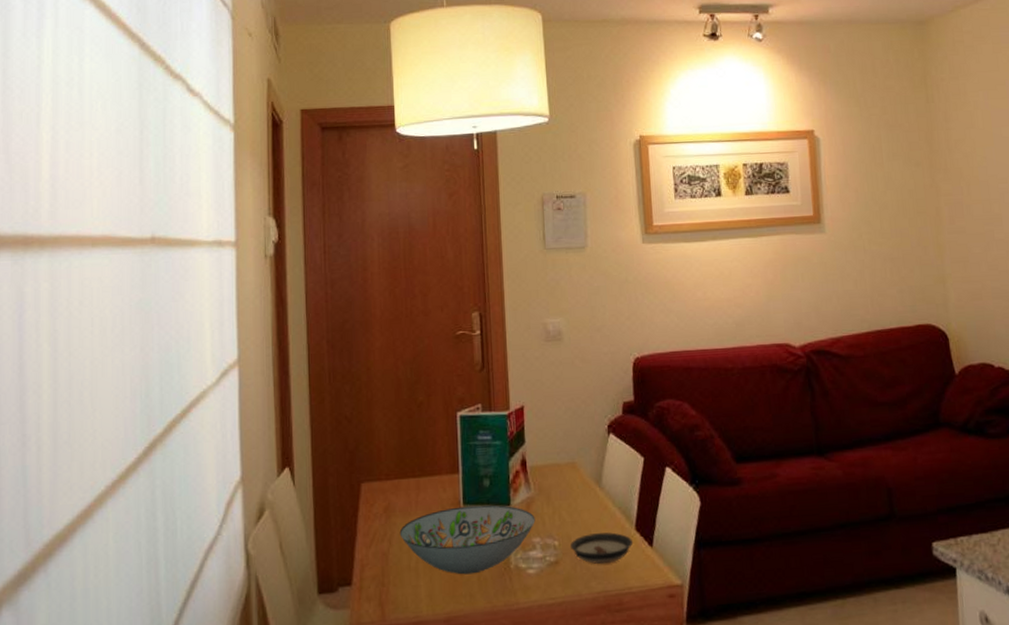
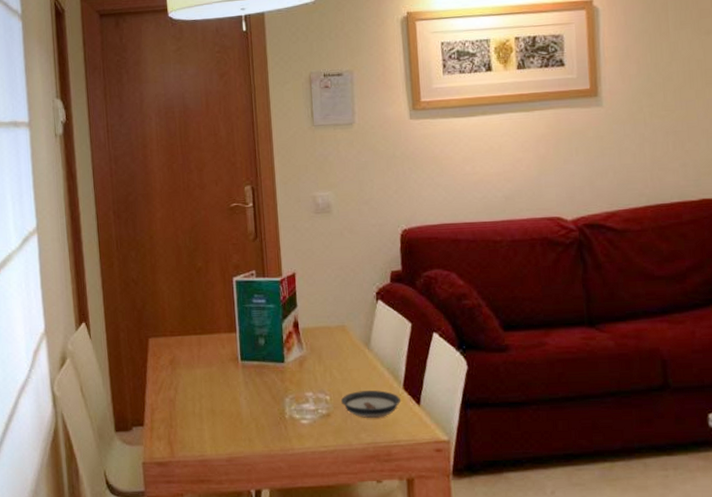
decorative bowl: present [399,504,536,575] -> none [184,361,308,422]

